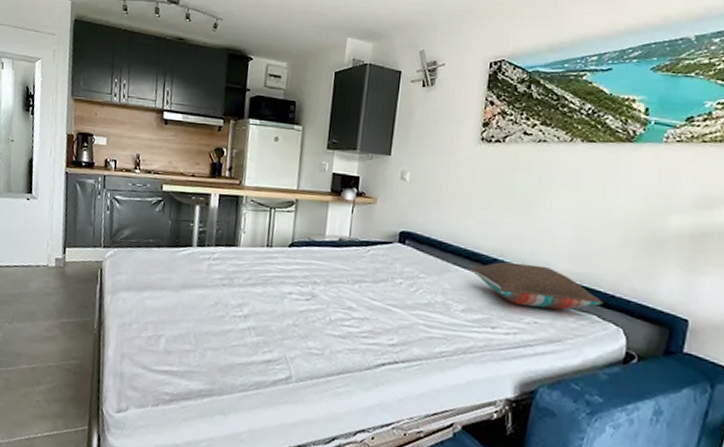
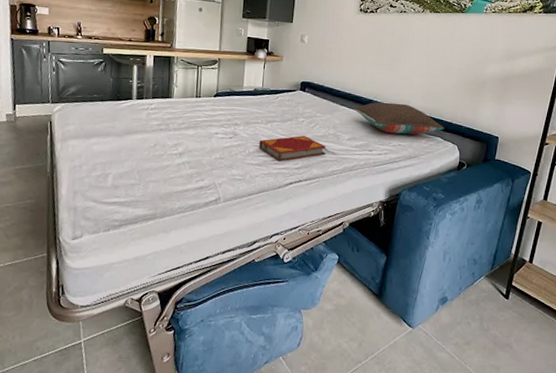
hardback book: none [343,302,433,335] -> present [259,136,327,162]

